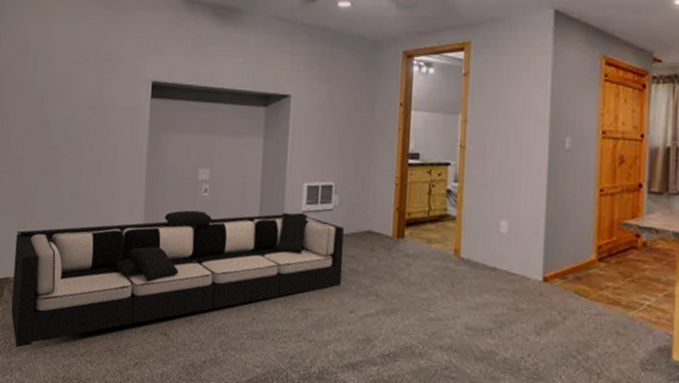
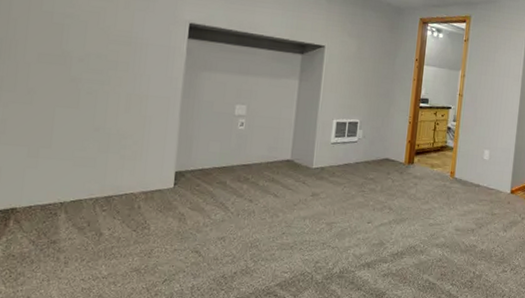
sofa: present [11,210,344,348] -> none [18,141,366,277]

